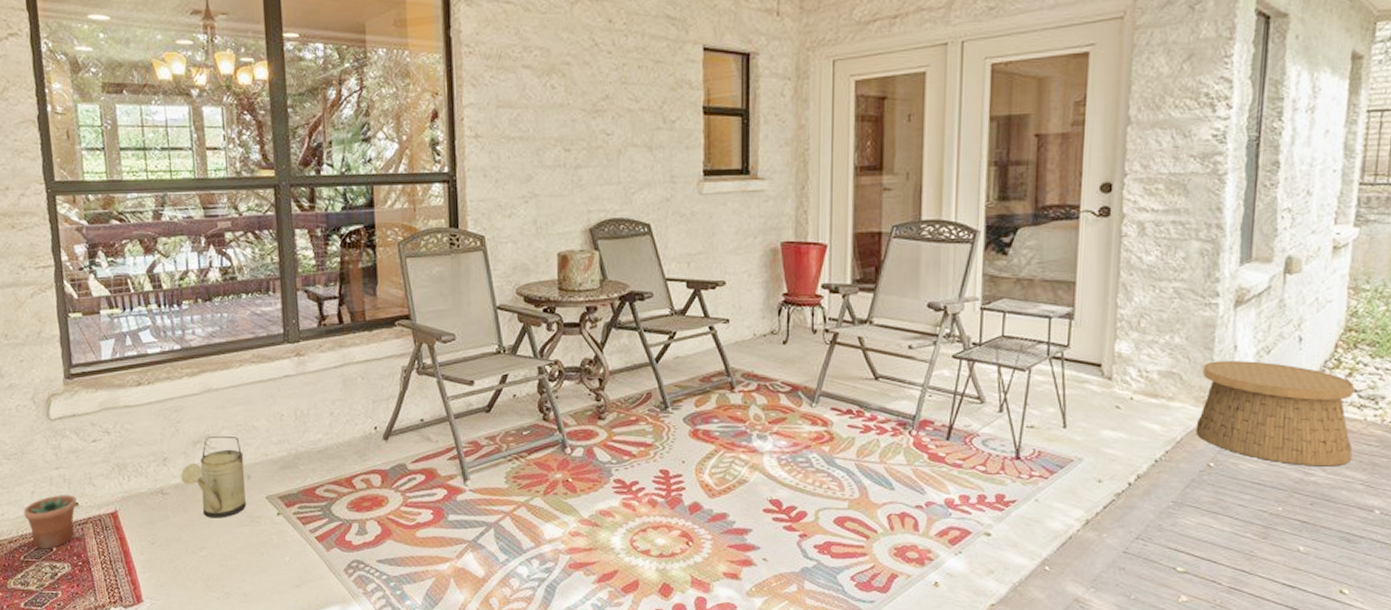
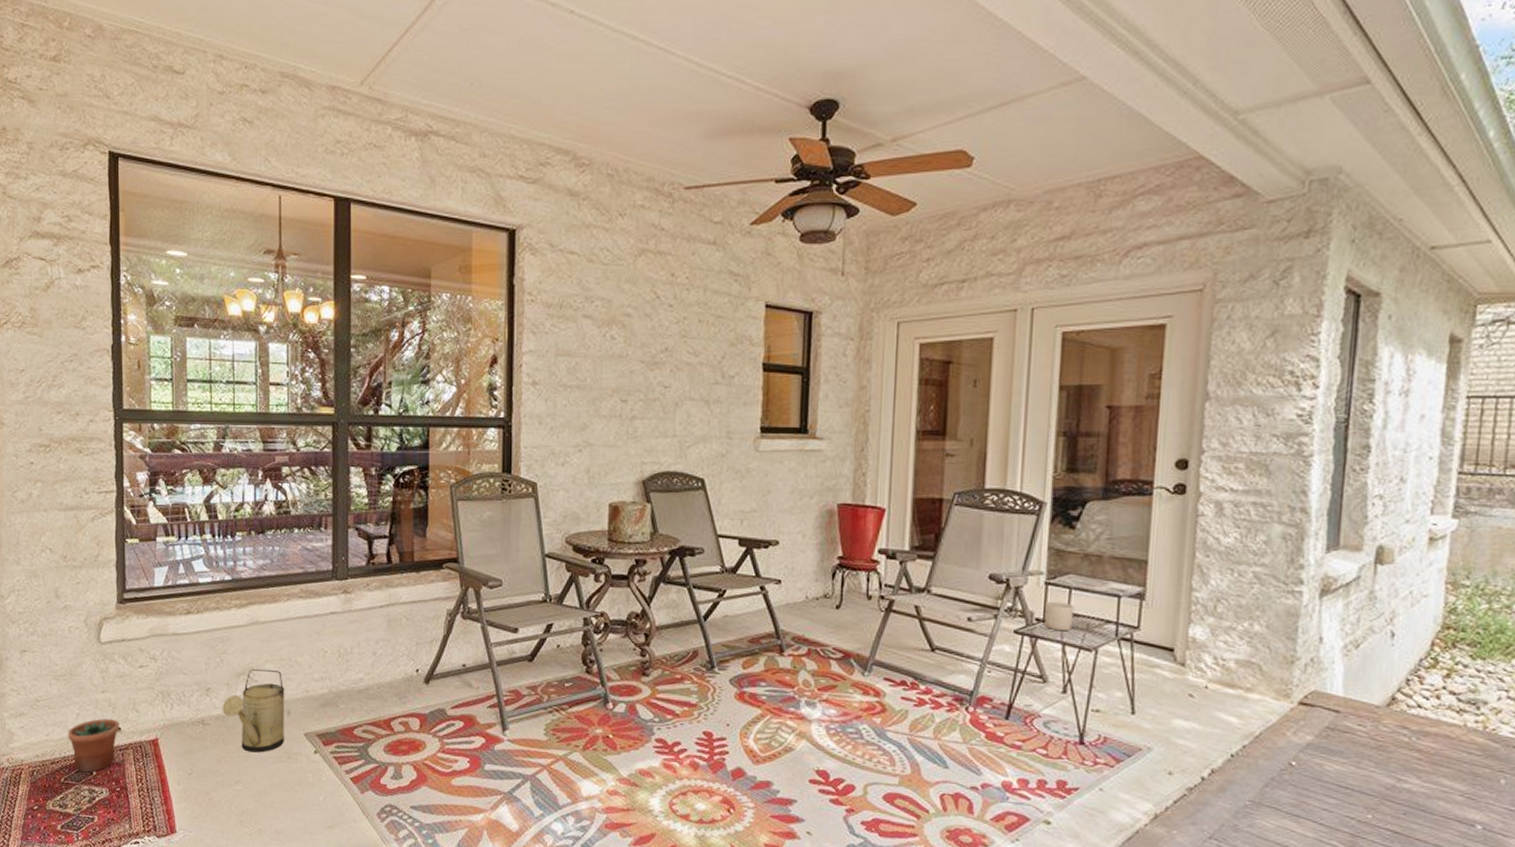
mug: none [981,325,1009,354] -> present [1044,601,1075,632]
basket: present [1195,361,1354,467] -> none [1276,652,1452,774]

